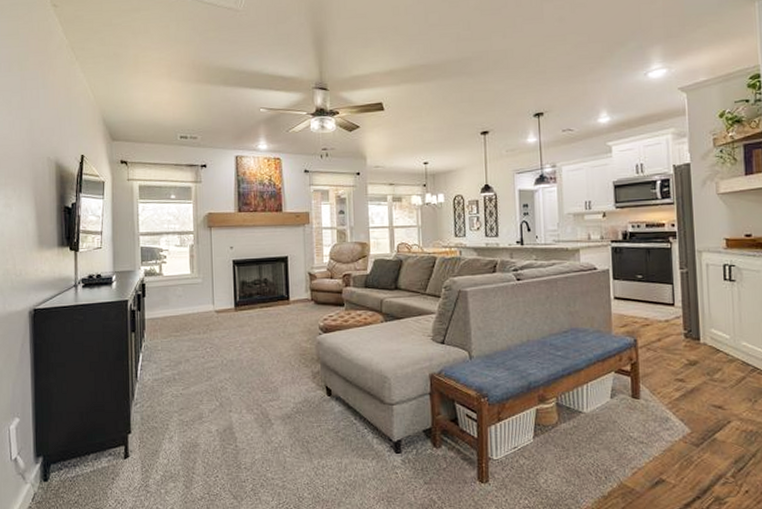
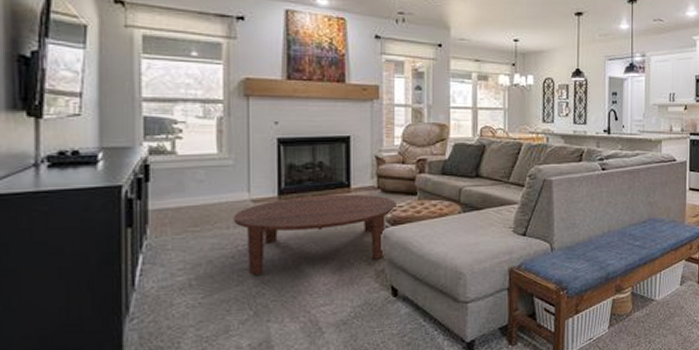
coffee table: none [203,305,327,373] -> present [233,194,396,276]

